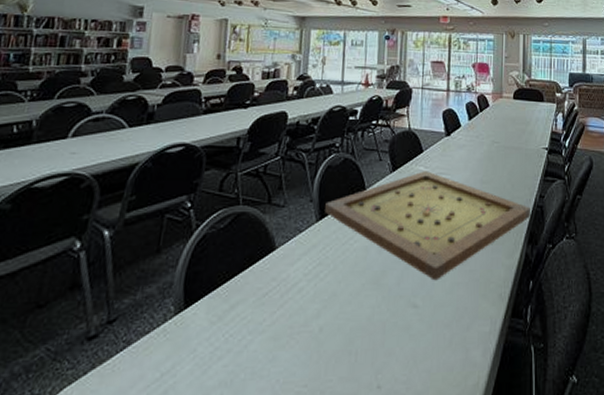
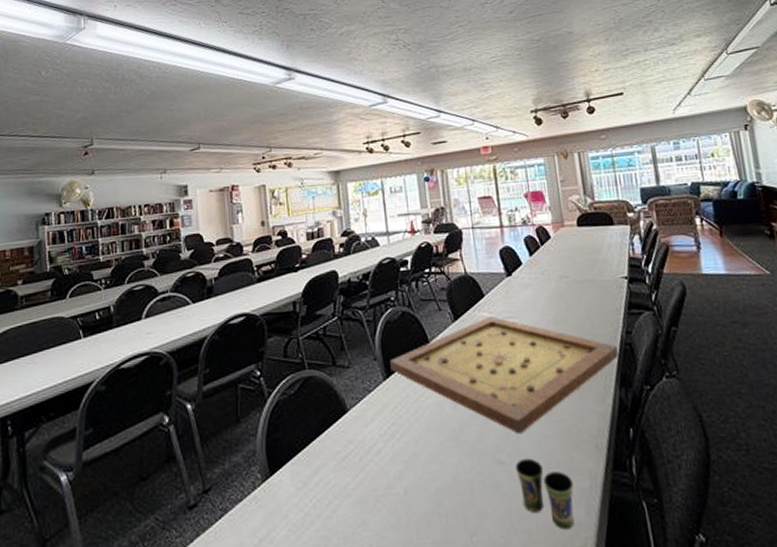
cup: none [426,303,475,370] -> present [515,458,575,530]

